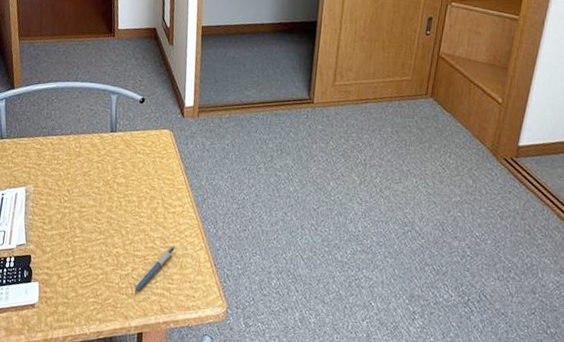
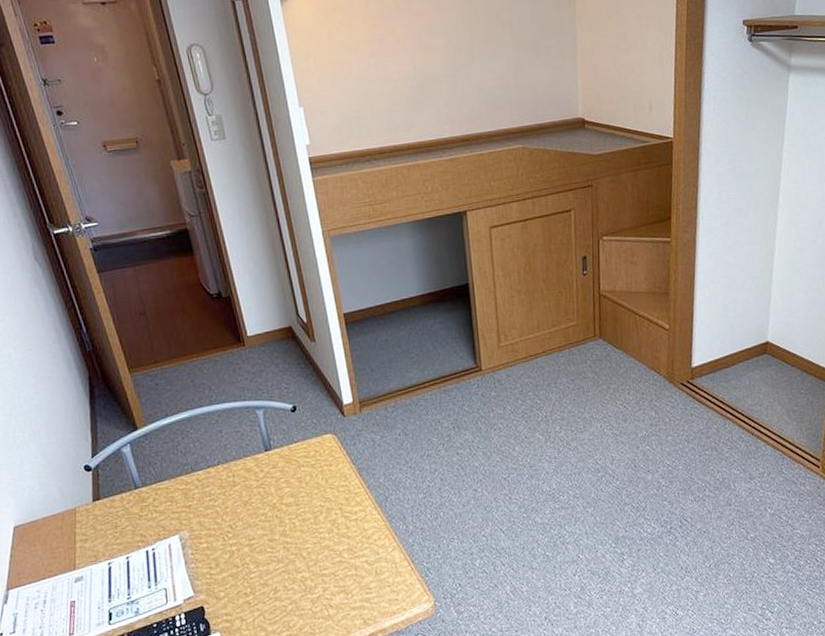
pen: present [134,246,175,292] -> none [330,554,366,612]

